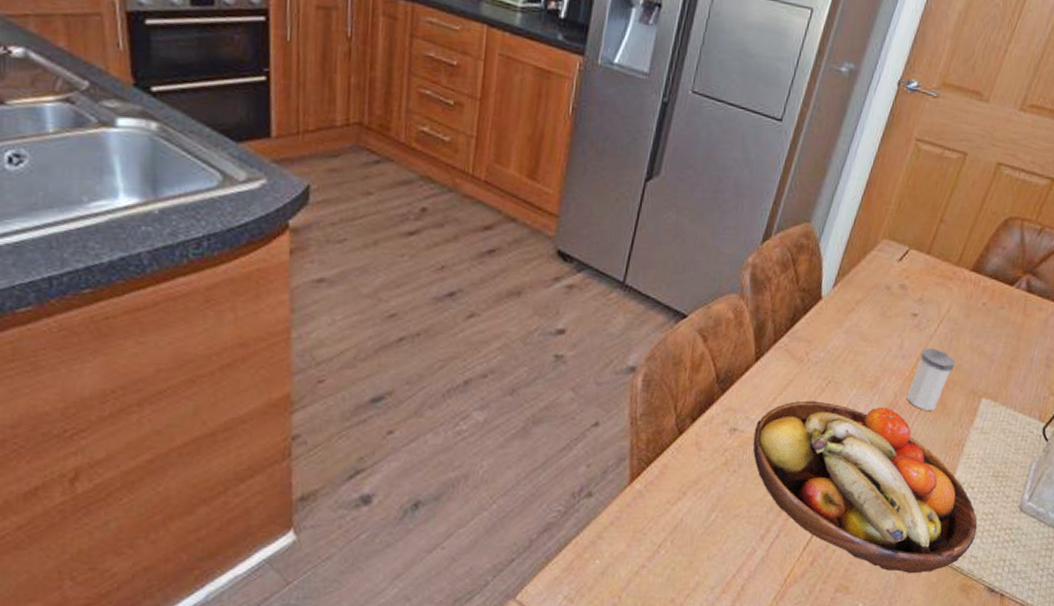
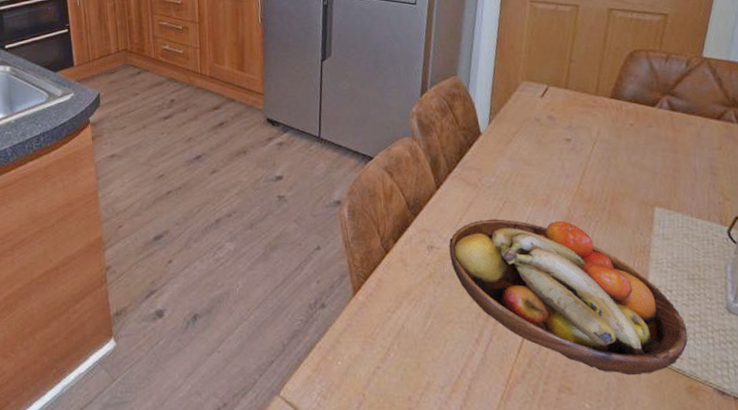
salt shaker: present [906,348,956,411] -> none [579,167,619,222]

